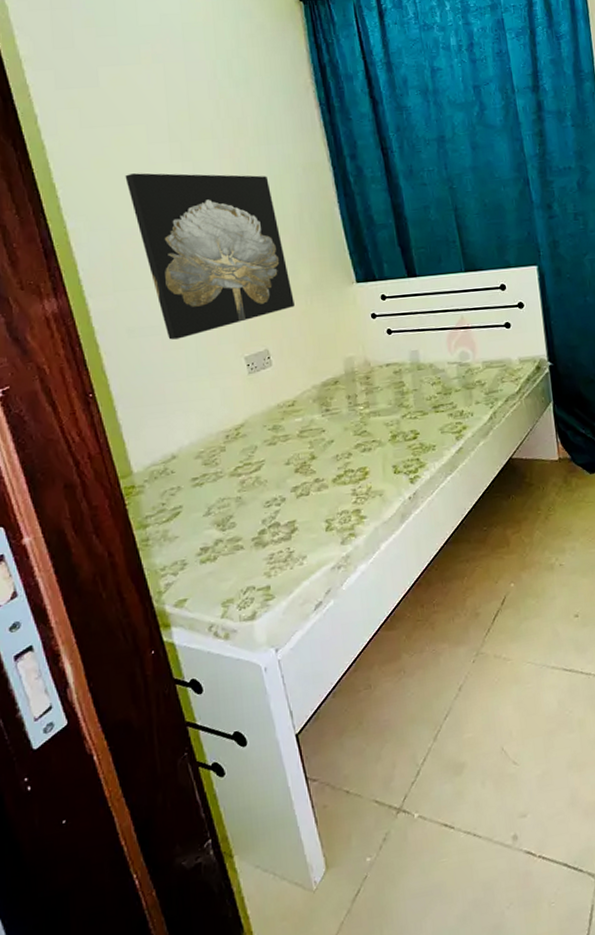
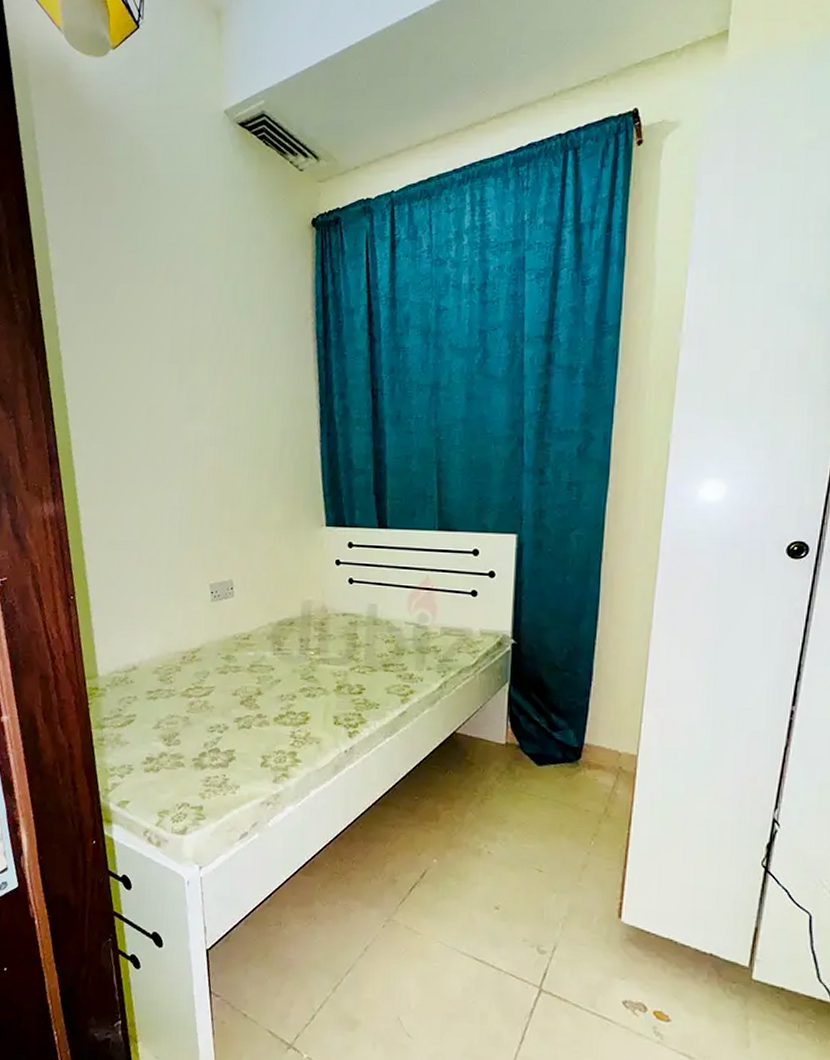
wall art: present [125,173,295,340] -> none [126,391,264,557]

